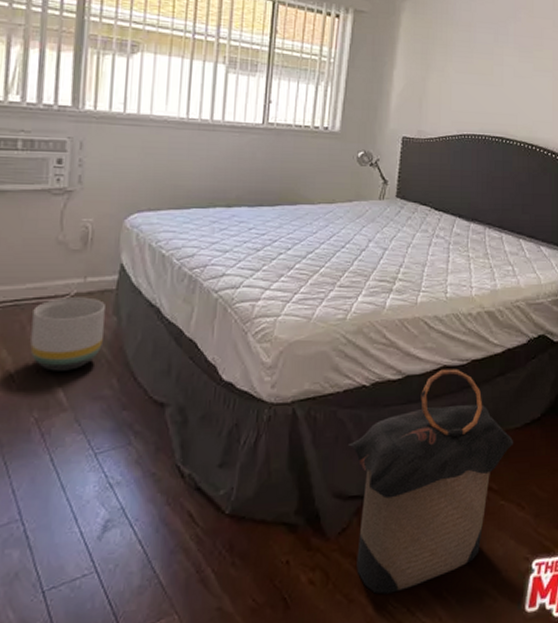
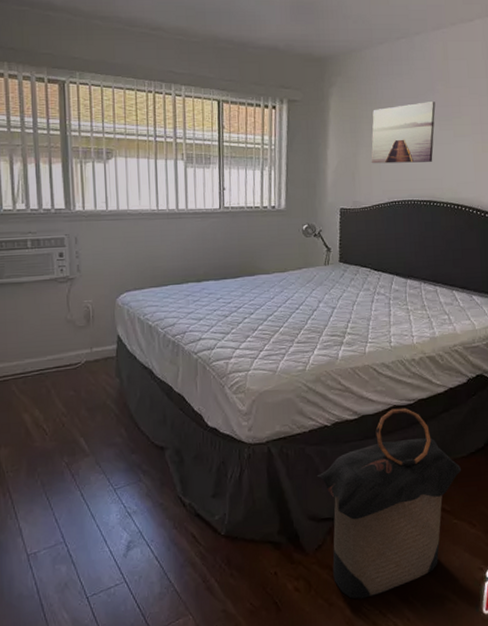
planter: present [30,297,105,371] -> none [55,364,110,425]
wall art: none [441,29,516,95] -> present [371,102,436,164]

